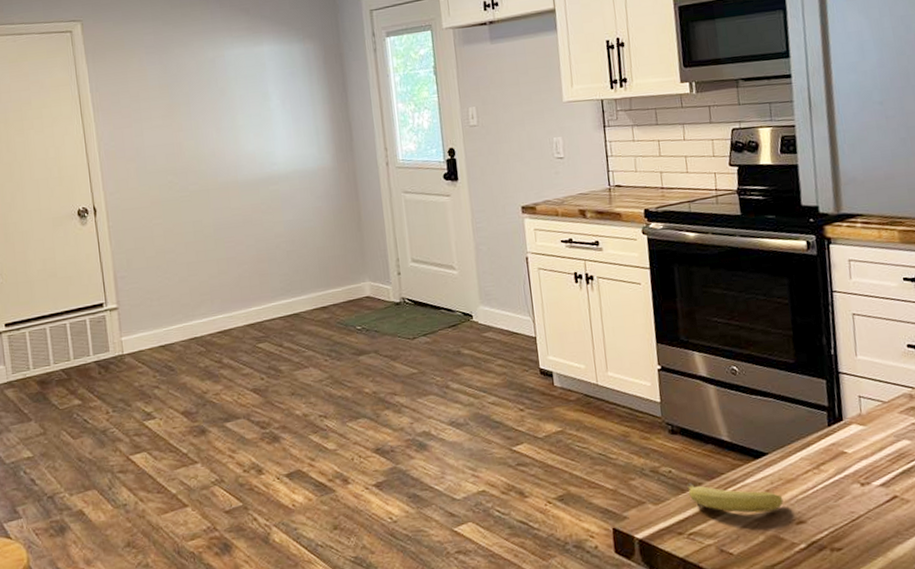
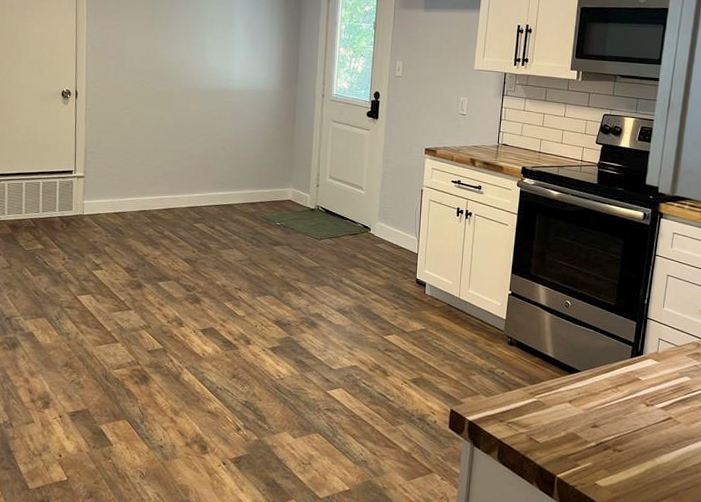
fruit: present [687,482,784,513] -> none [513,384,585,415]

